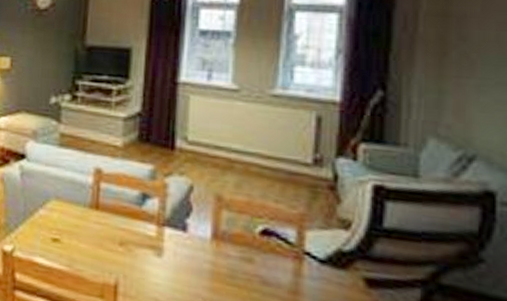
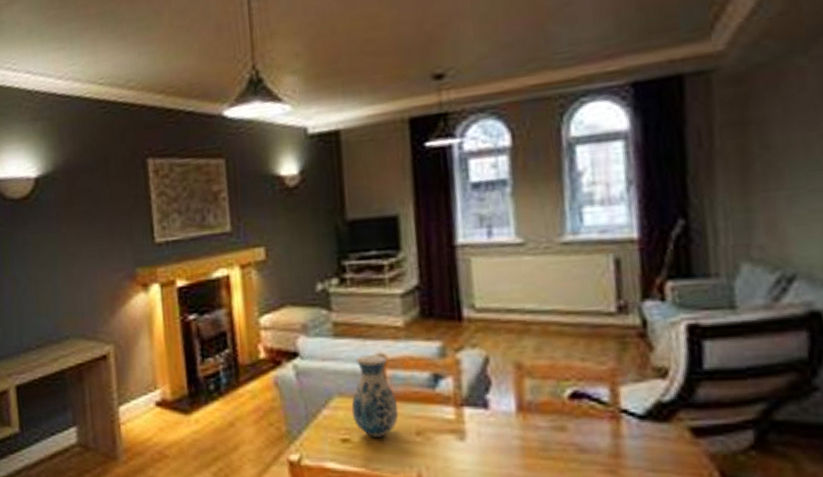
vase: none [65,165,107,242] -> present [351,354,399,437]

